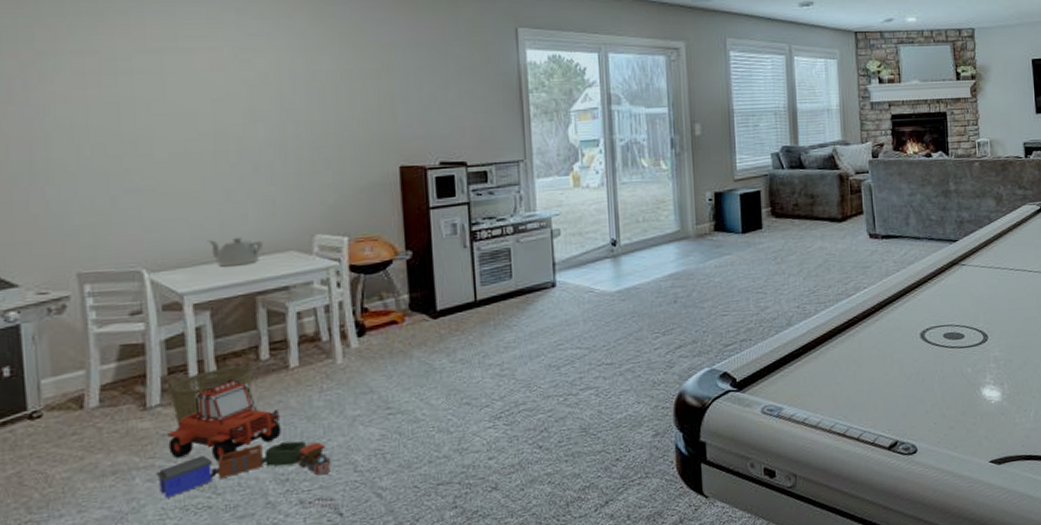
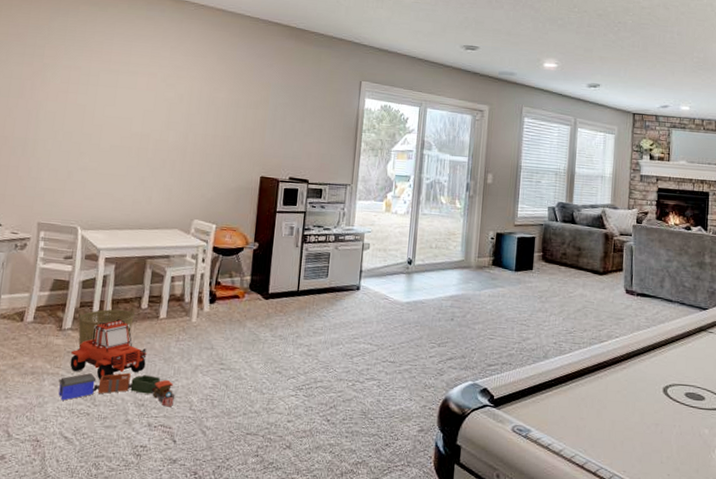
teapot: present [207,237,263,267] -> none [122,212,158,235]

